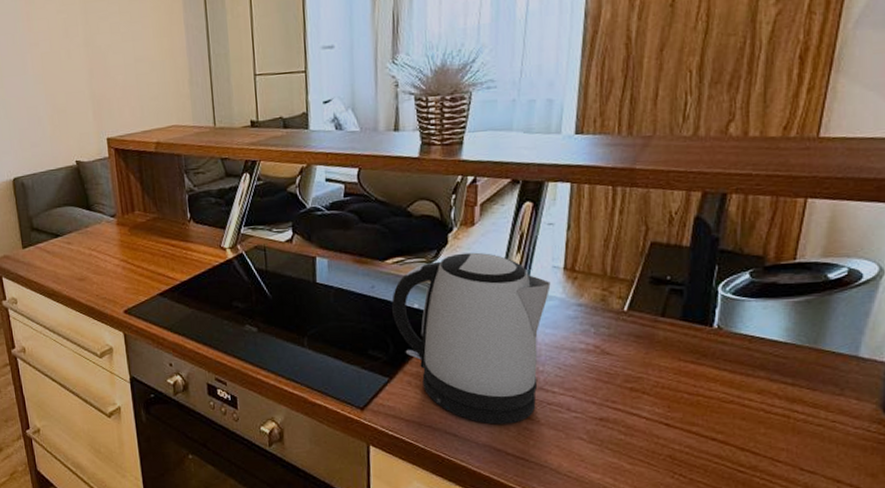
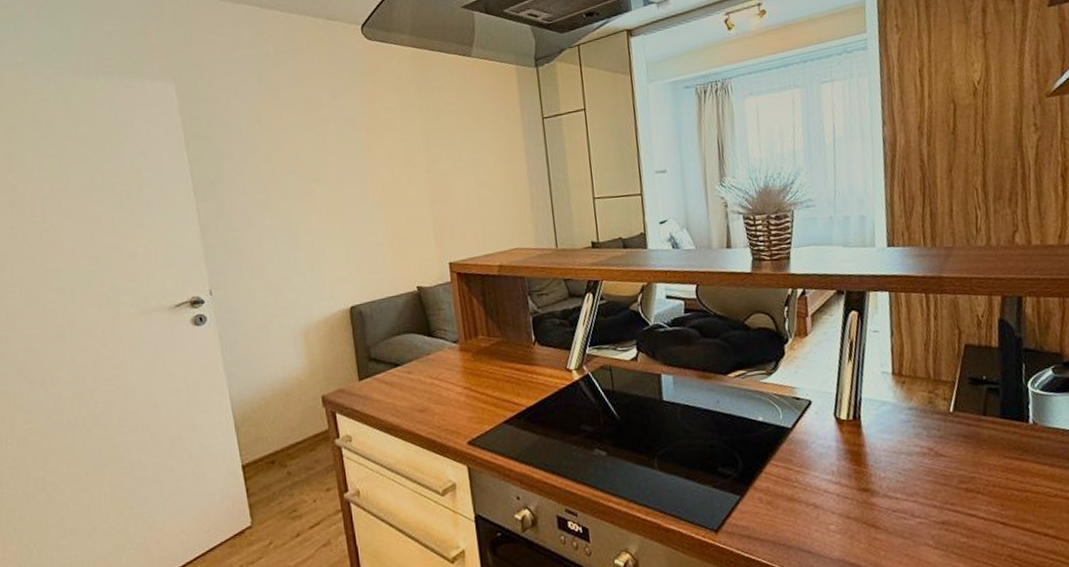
kettle: present [392,252,551,425] -> none [737,362,883,537]

